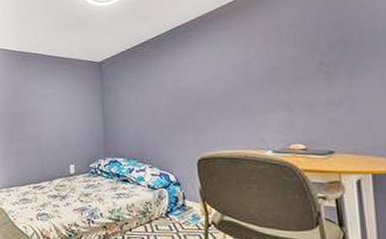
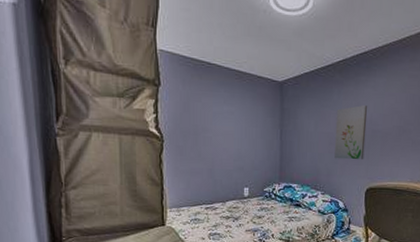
wall art: none [156,74,191,130] -> present [334,104,368,160]

